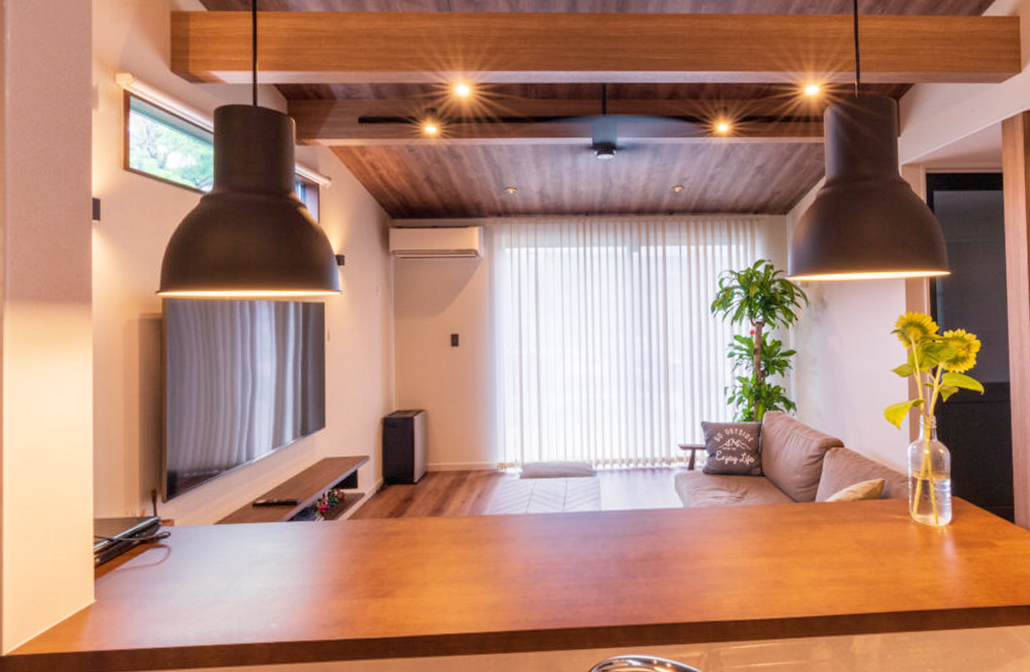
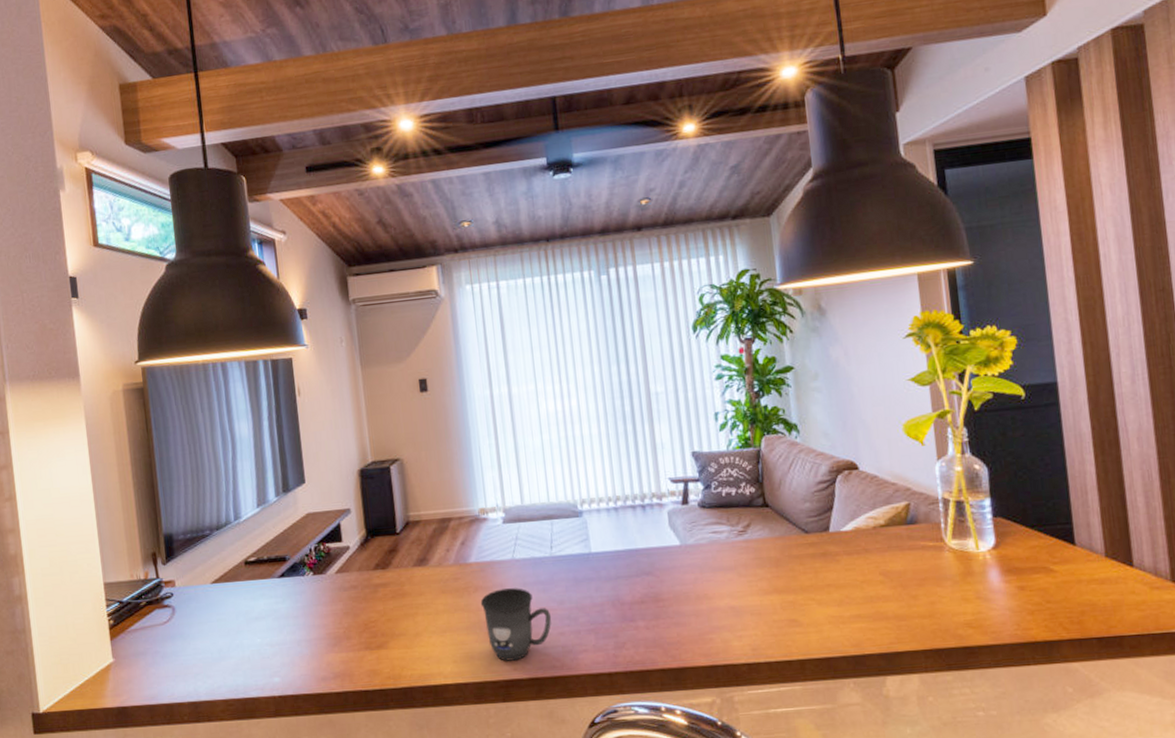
mug: none [491,541,558,613] -> present [480,588,552,661]

